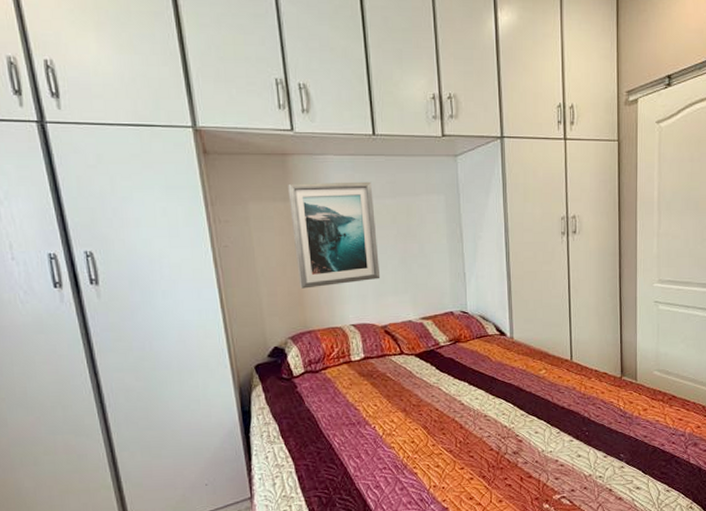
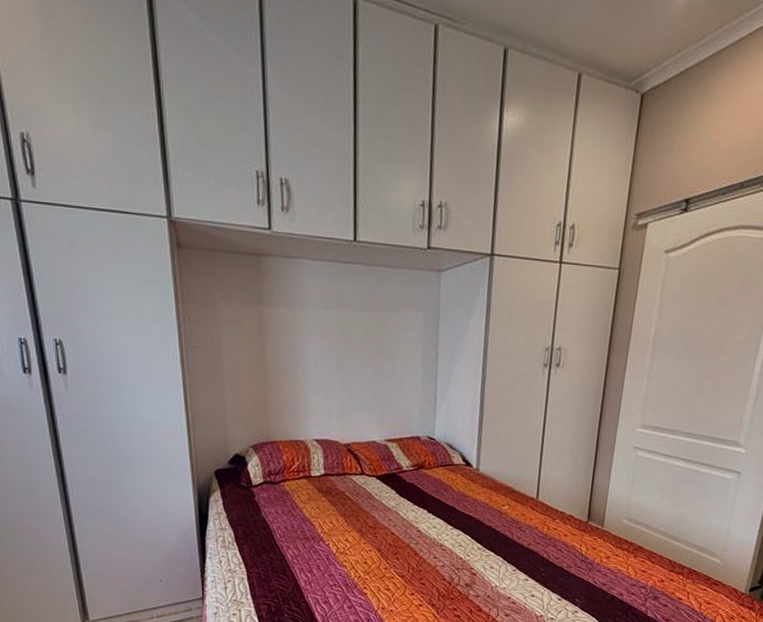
wall art: present [288,181,381,289] -> none [261,286,349,398]

